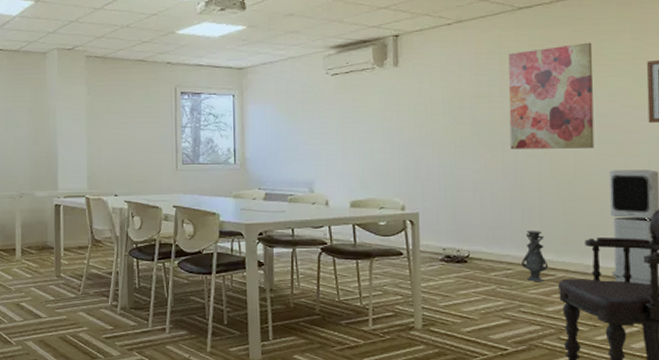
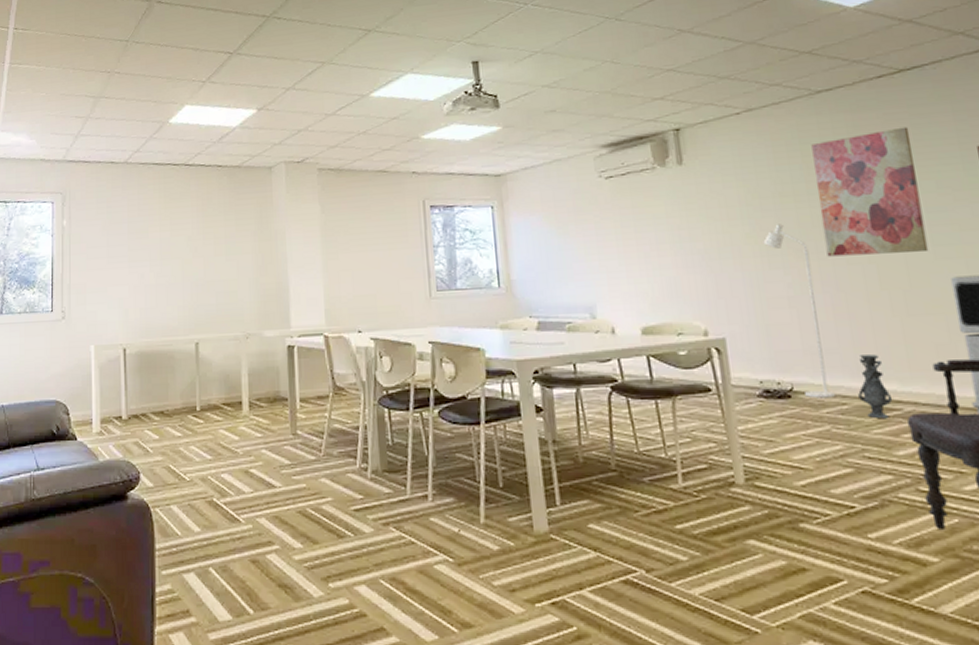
floor lamp: none [459,120,504,264] -> present [763,224,837,399]

